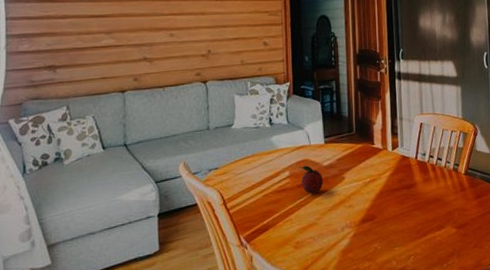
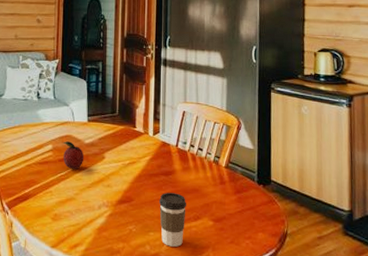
coffee cup: none [402,205,430,259] -> present [159,193,187,247]

